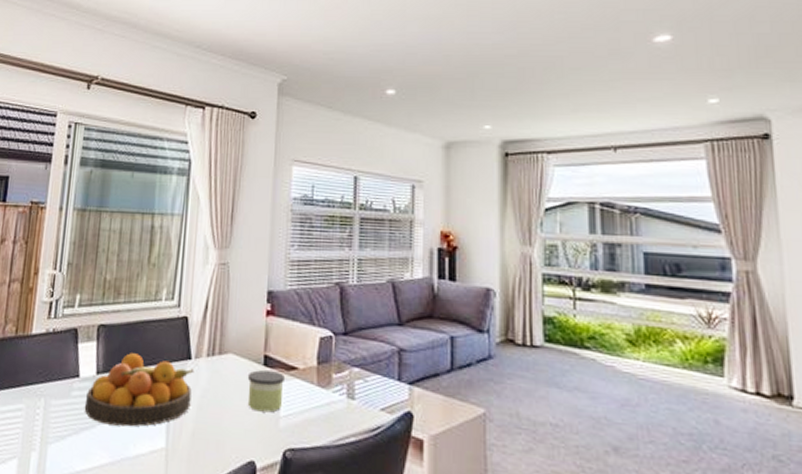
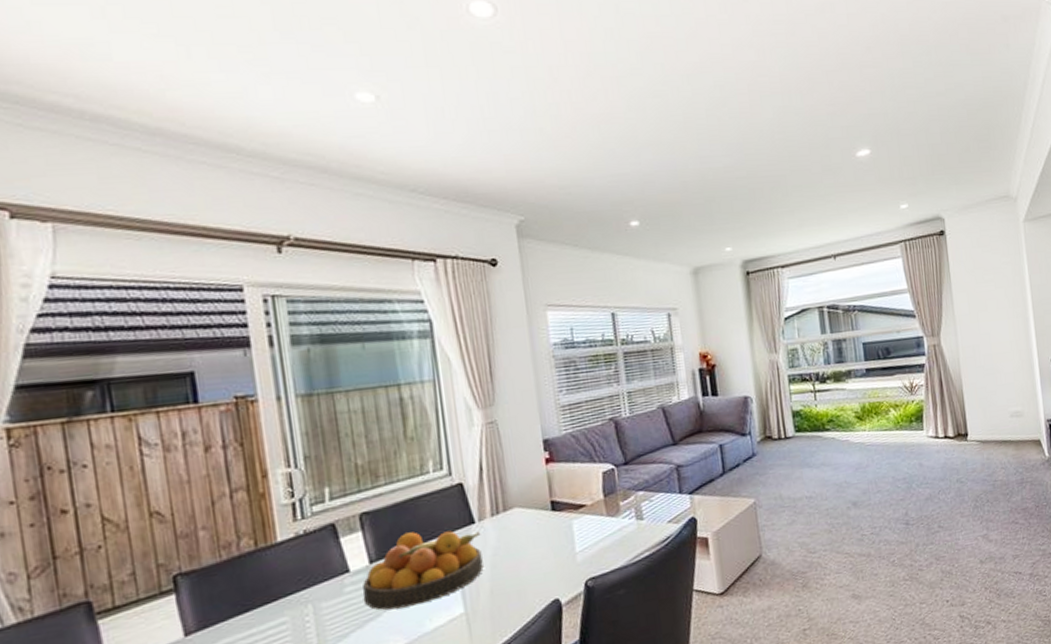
candle: present [247,370,285,413] -> none [537,513,576,554]

